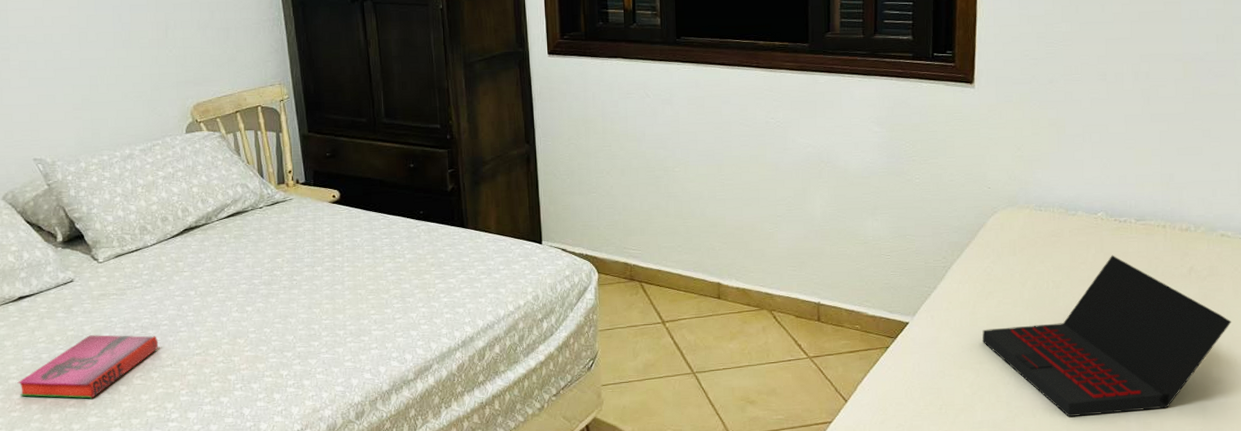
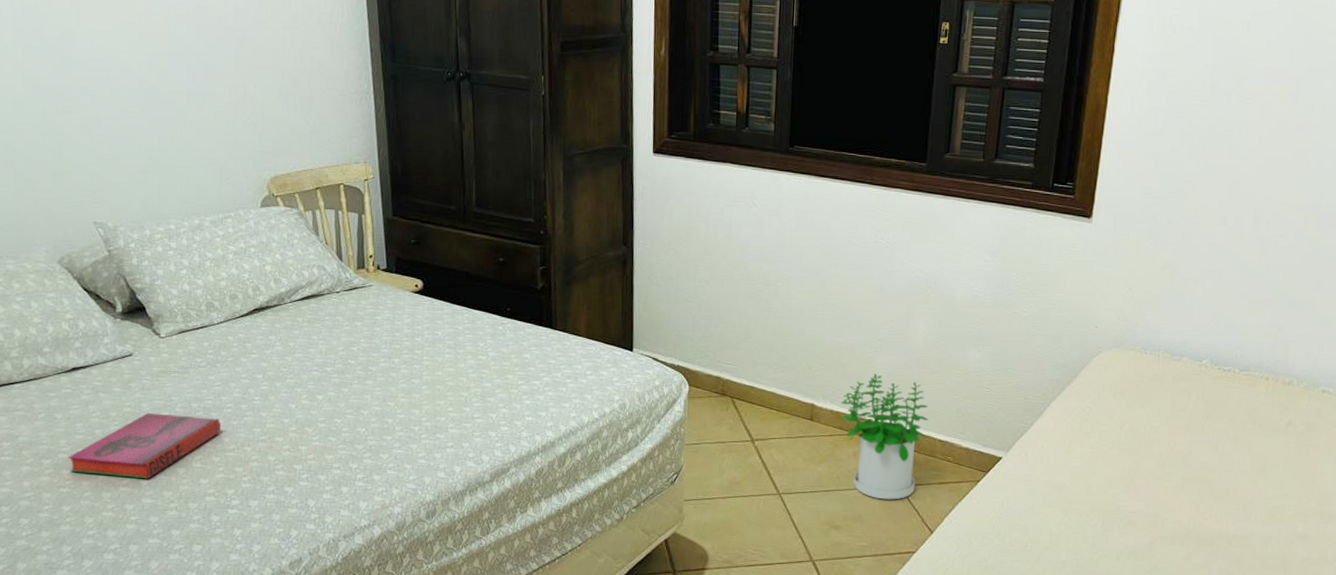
potted plant: none [746,248,833,372] -> present [840,373,929,500]
laptop: present [982,255,1231,417] -> none [1074,403,1323,562]

